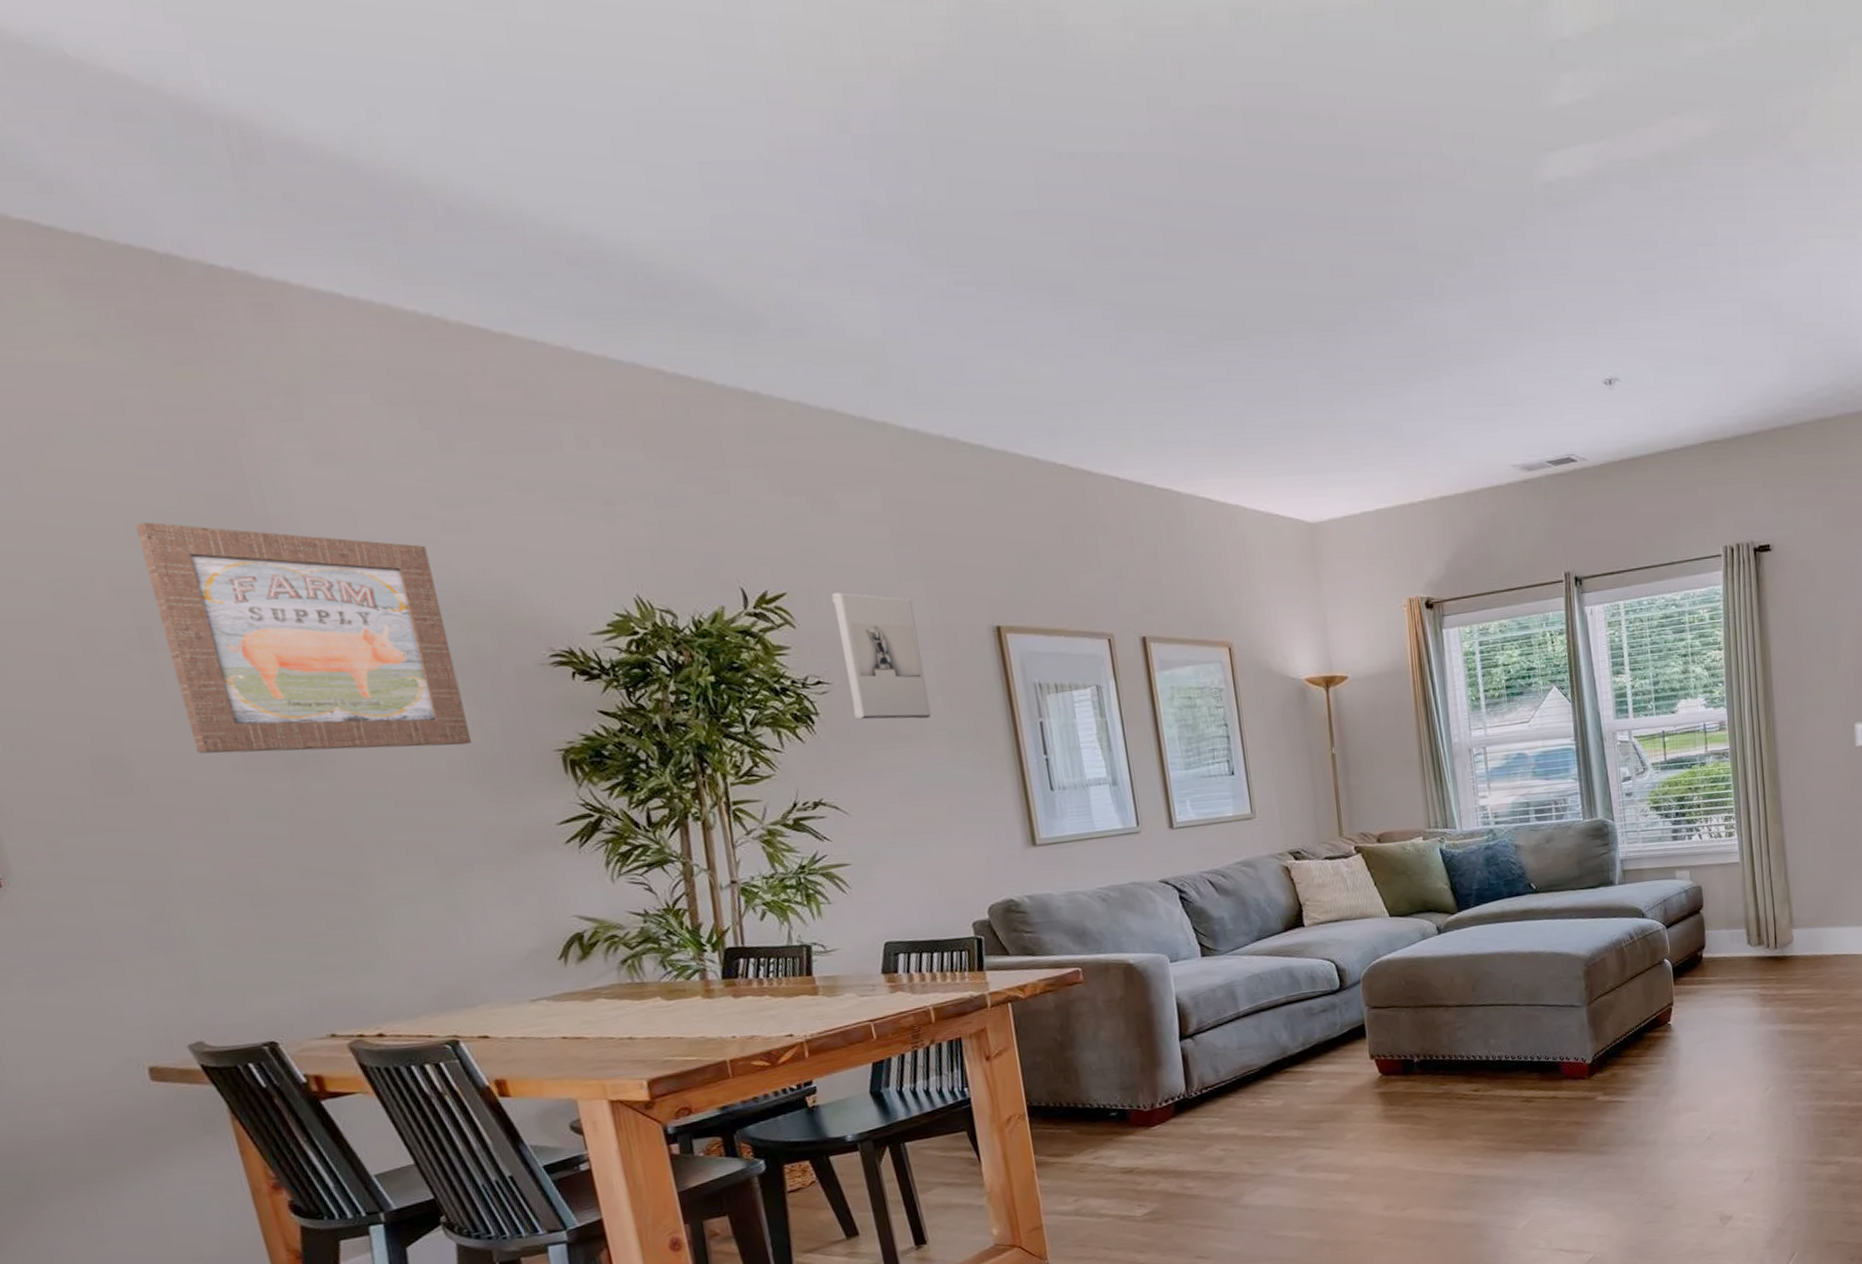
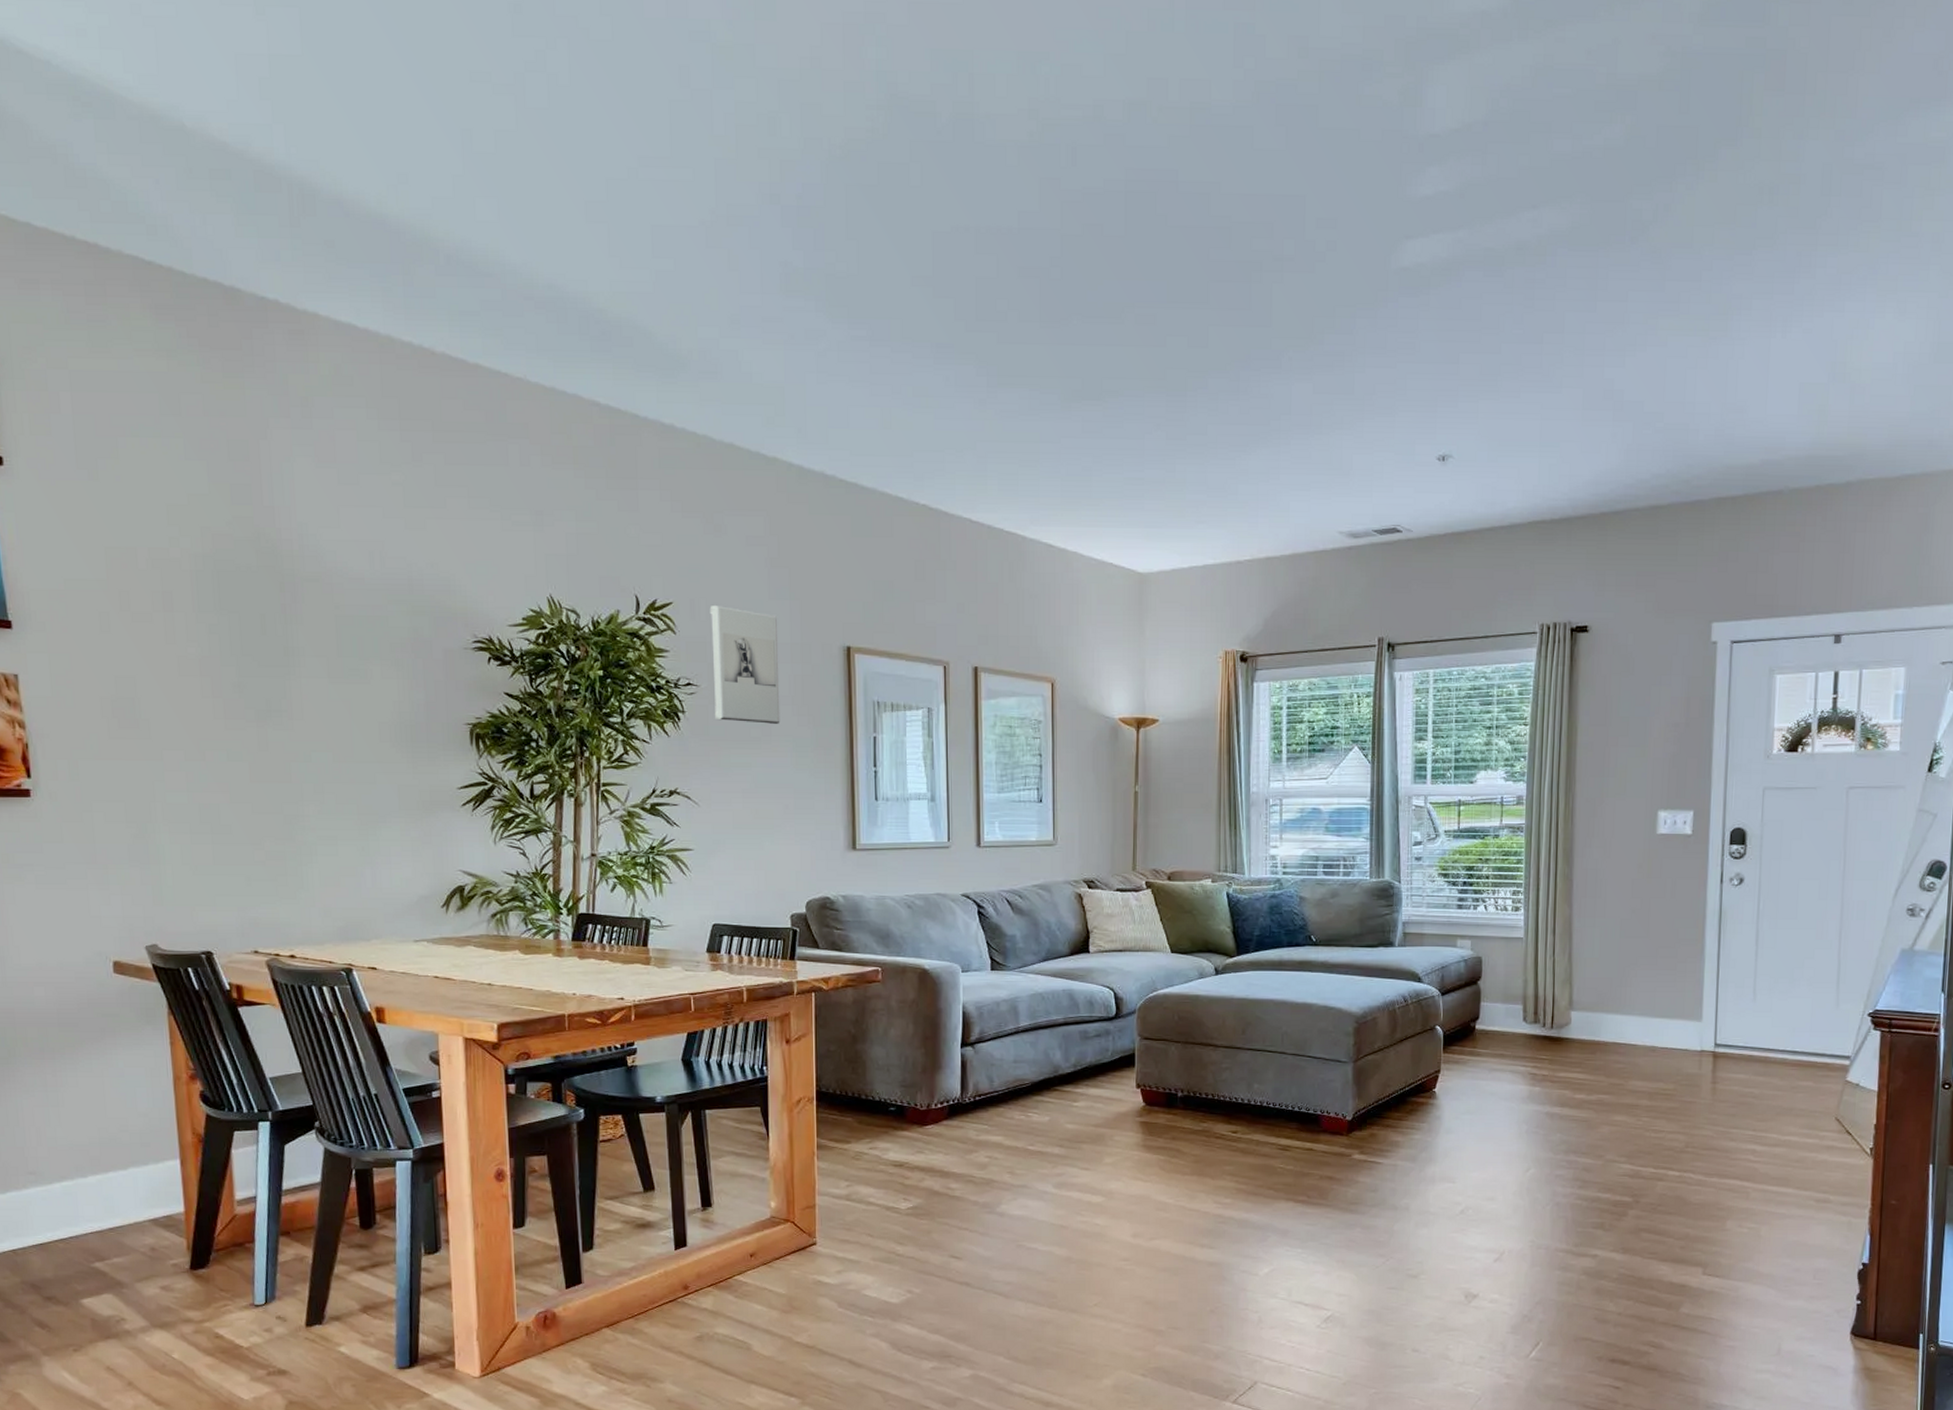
wall art: present [135,522,471,754] -> none [174,506,400,713]

